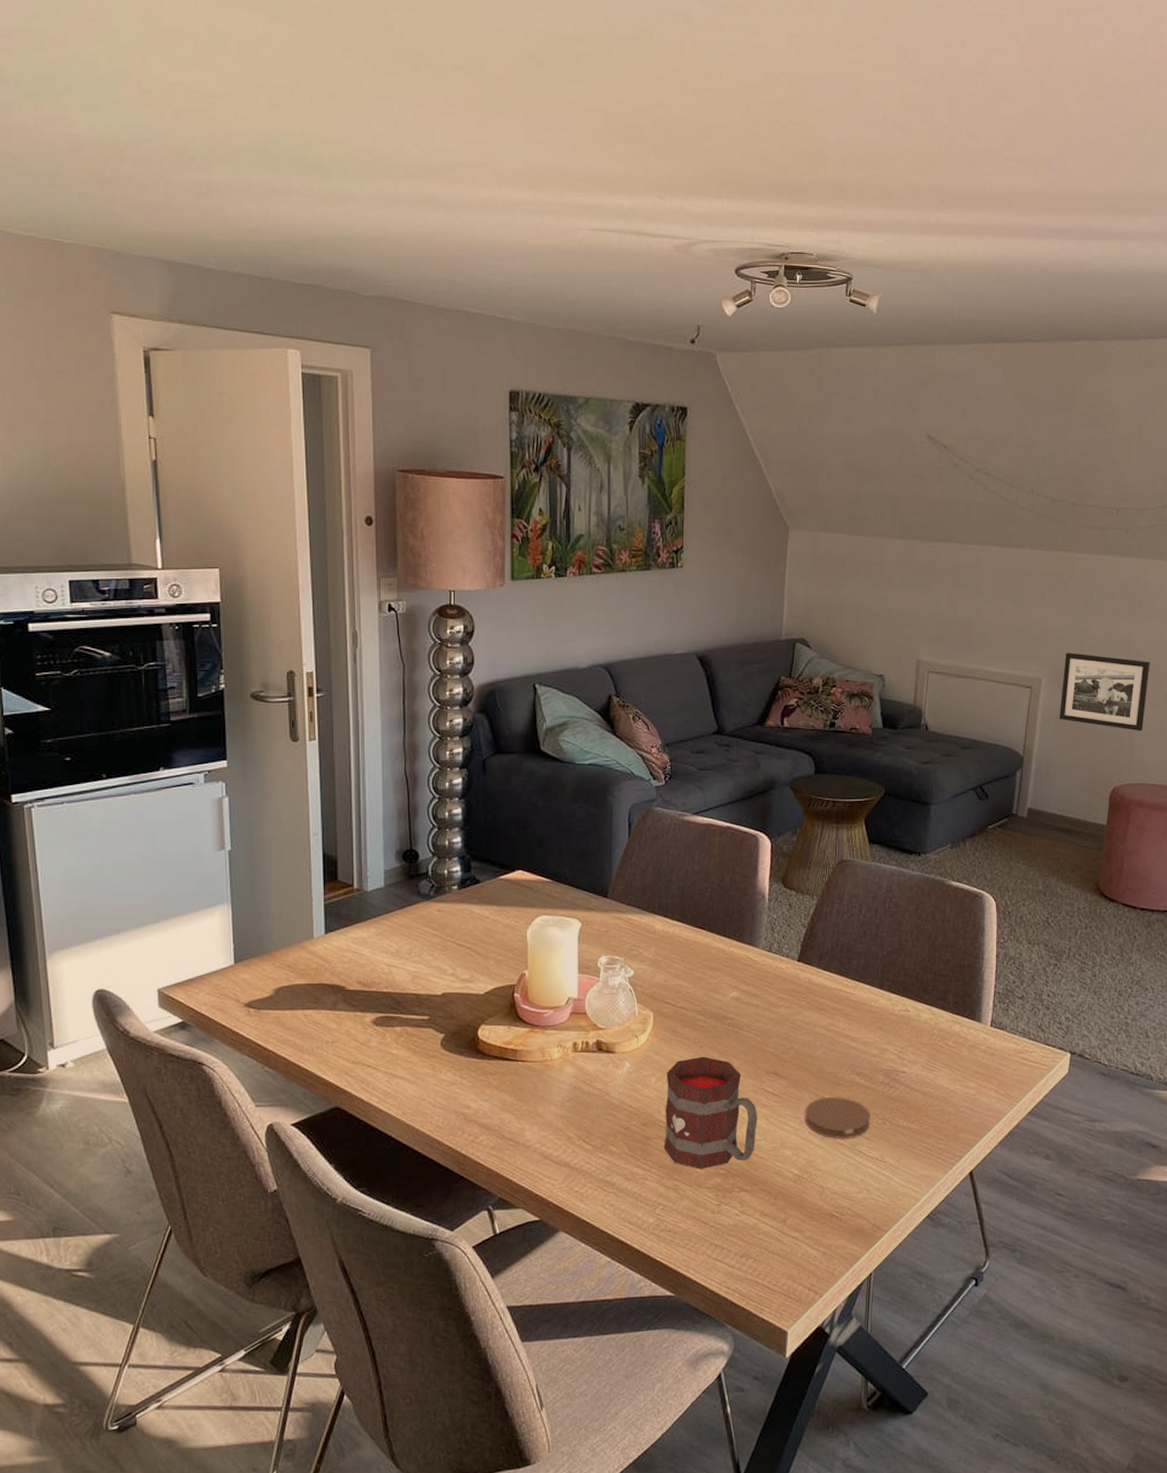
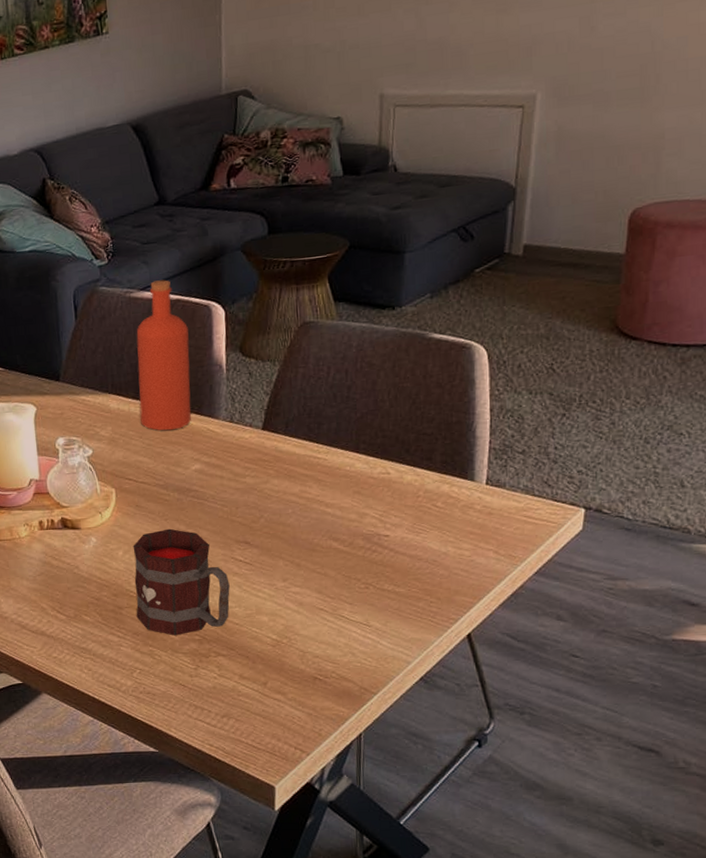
bottle: none [684,806,736,956] -> present [136,280,191,431]
coaster: present [805,1097,870,1139] -> none [280,563,352,604]
picture frame: present [1059,652,1150,732] -> none [559,54,681,140]

